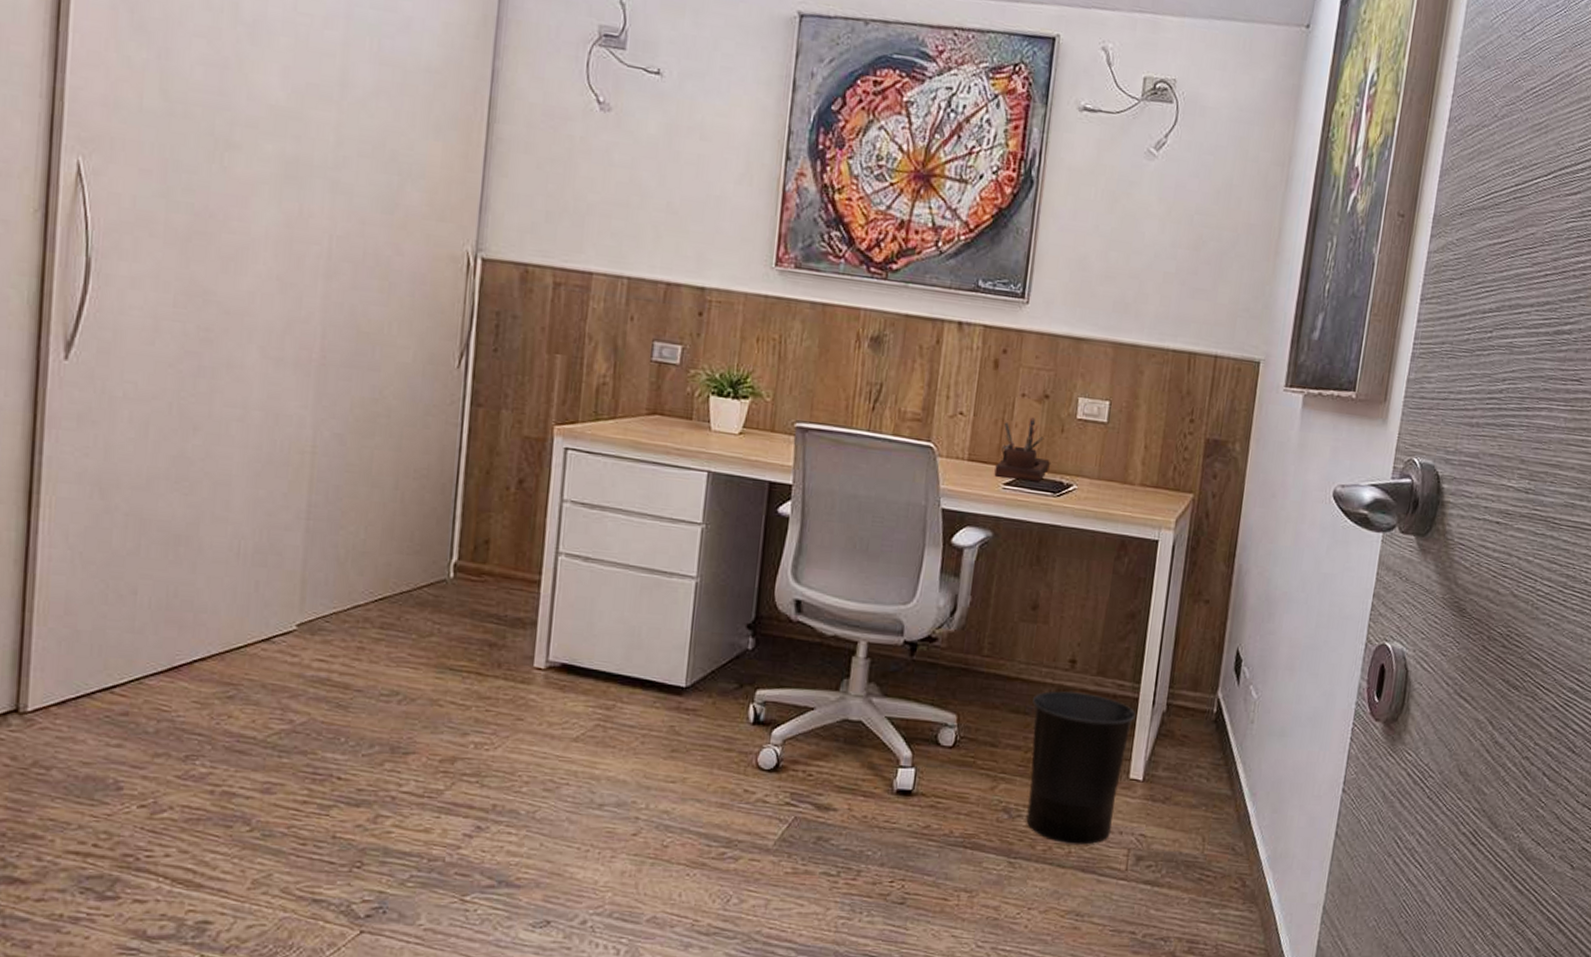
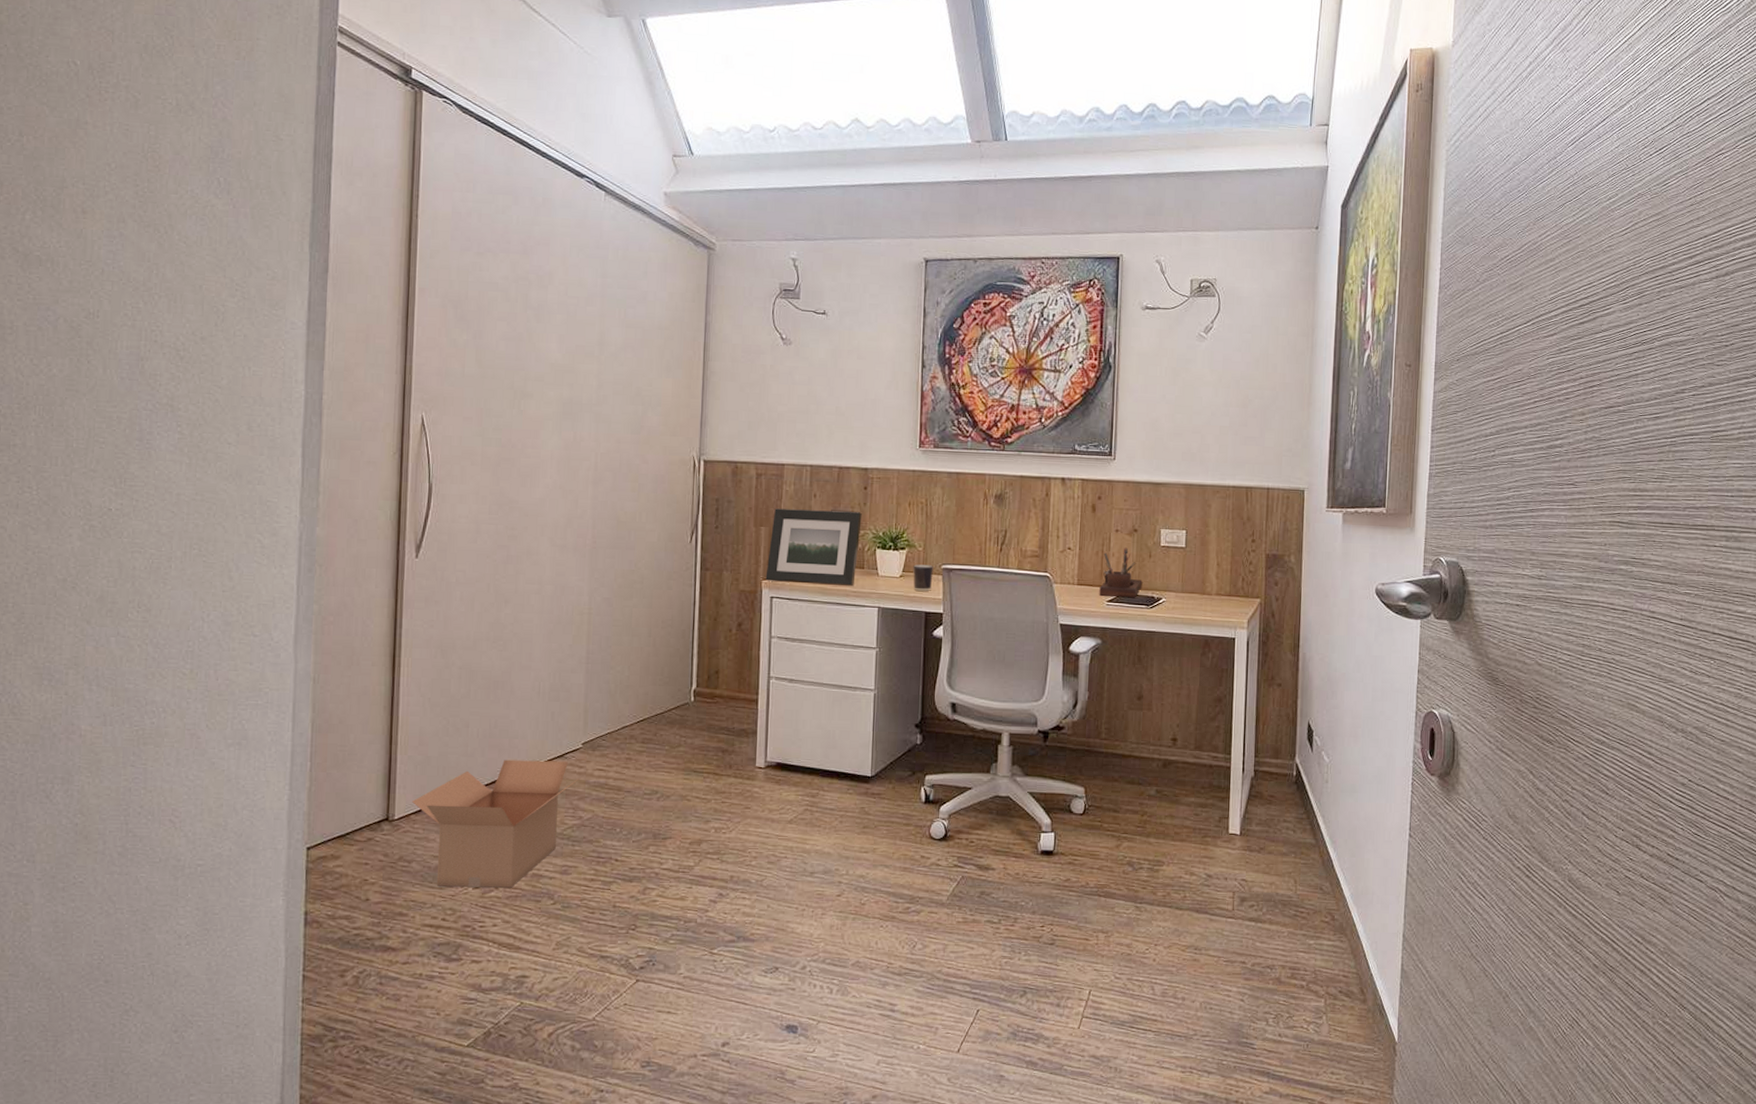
cardboard box: none [53,640,294,808] -> present [412,759,581,888]
picture frame: none [559,331,694,442] -> present [765,508,862,587]
mug: none [756,419,784,455] -> present [913,564,934,591]
waste bin: present [1026,691,1136,844] -> none [1144,764,1229,890]

